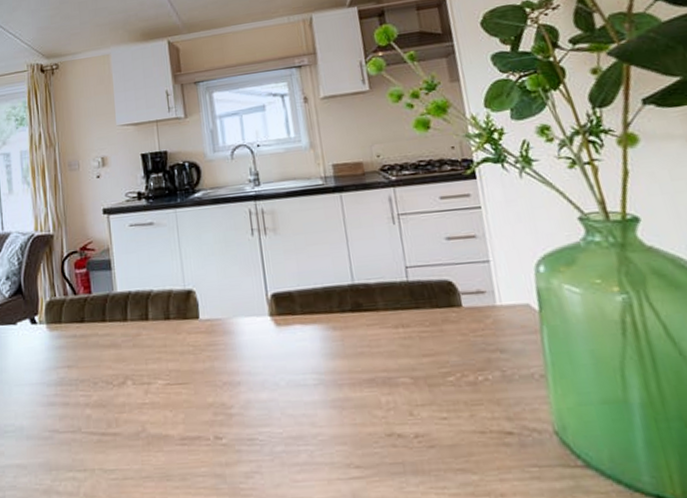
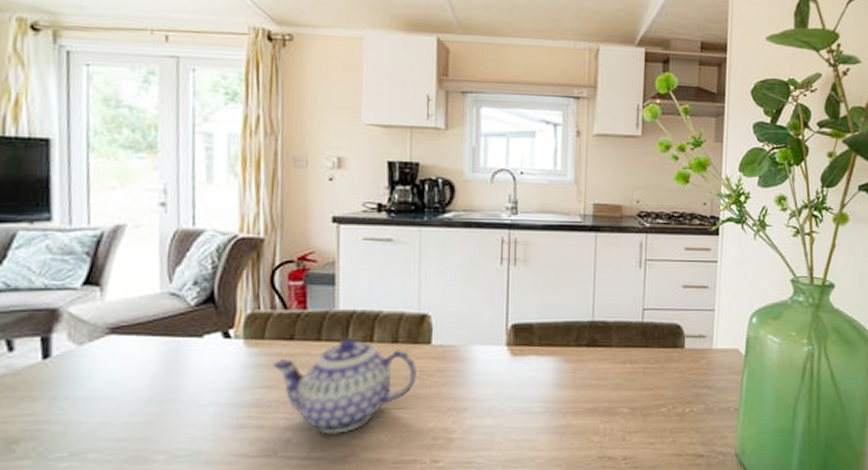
teapot: none [70,316,191,411] -> present [273,337,417,434]

